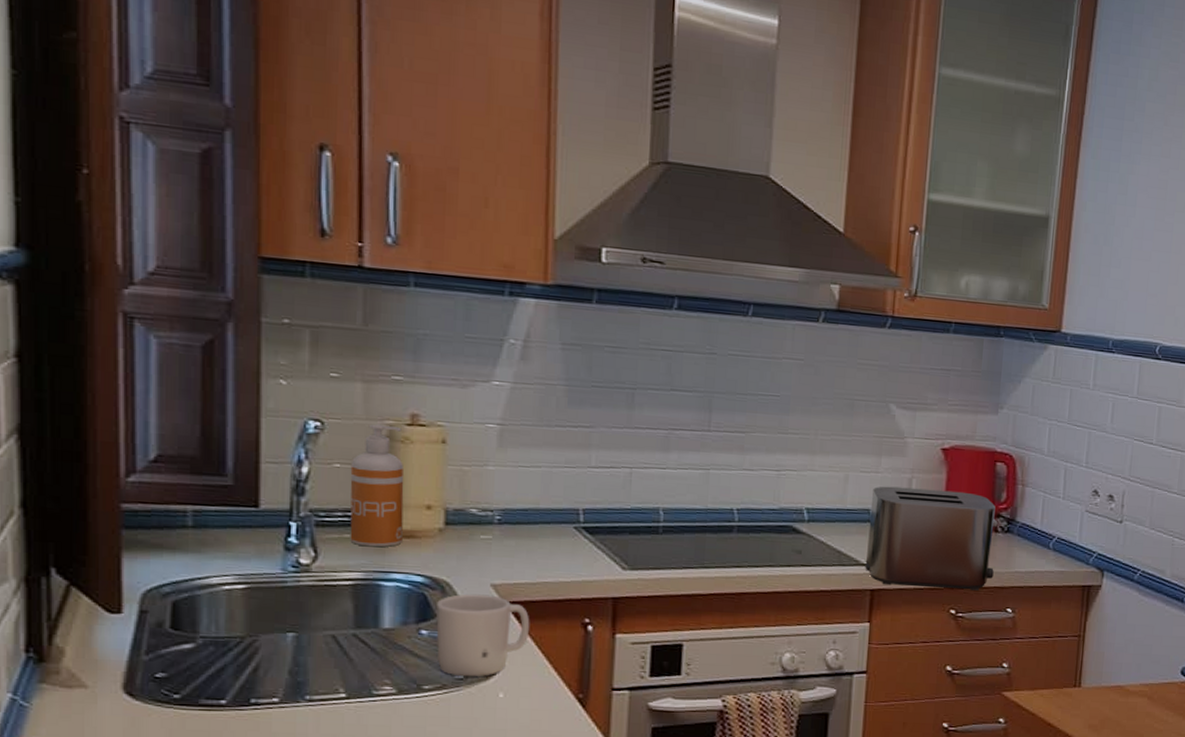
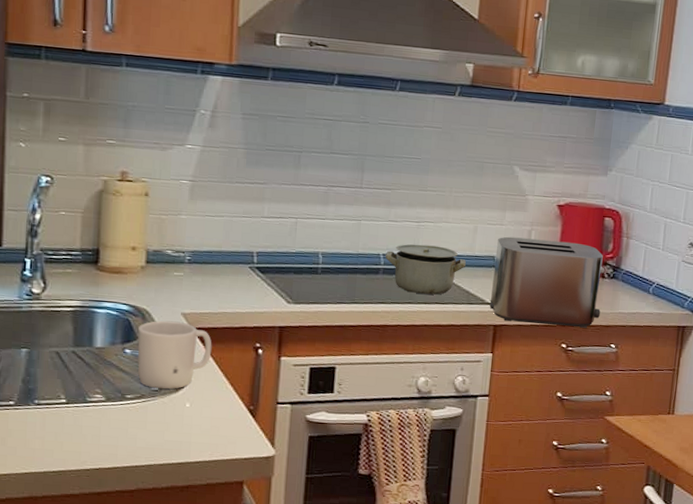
soap dispenser: present [350,424,404,548] -> none [71,179,115,281]
saucepan: none [740,496,836,556] -> present [385,244,466,295]

